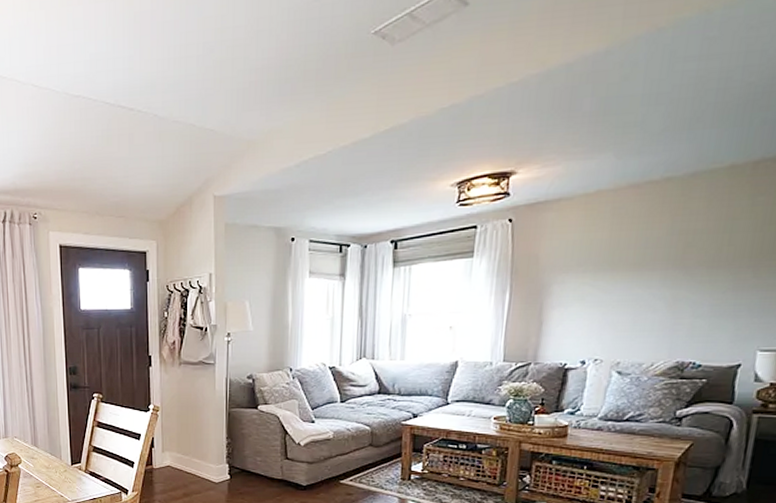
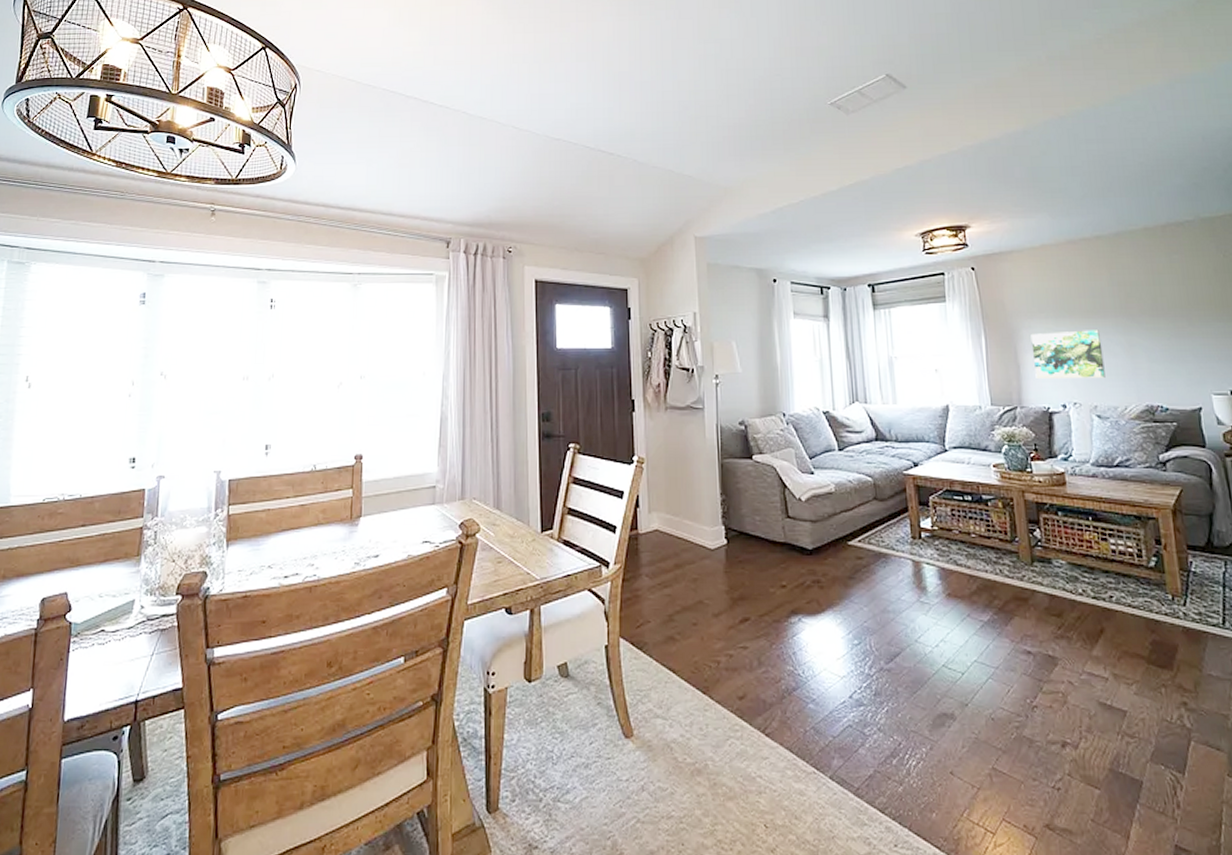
wall art: none [558,284,643,335] -> present [1030,330,1105,378]

